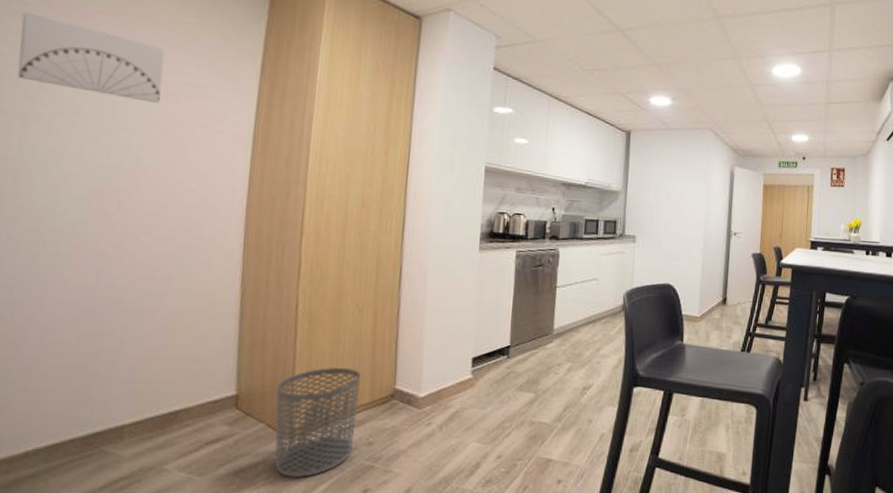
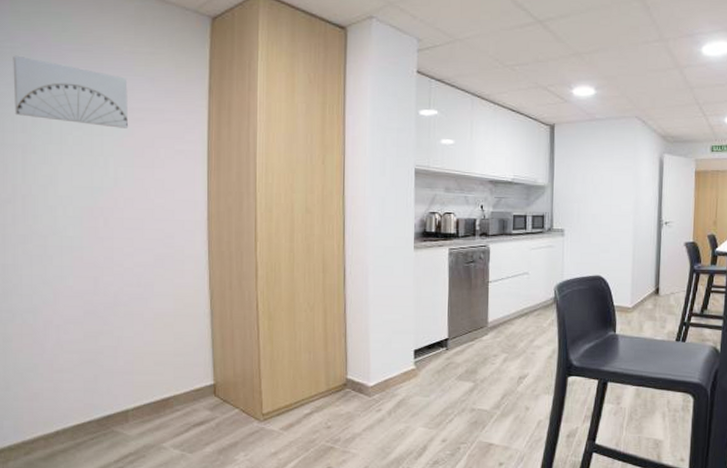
waste bin: present [275,368,361,477] -> none [247,360,317,456]

